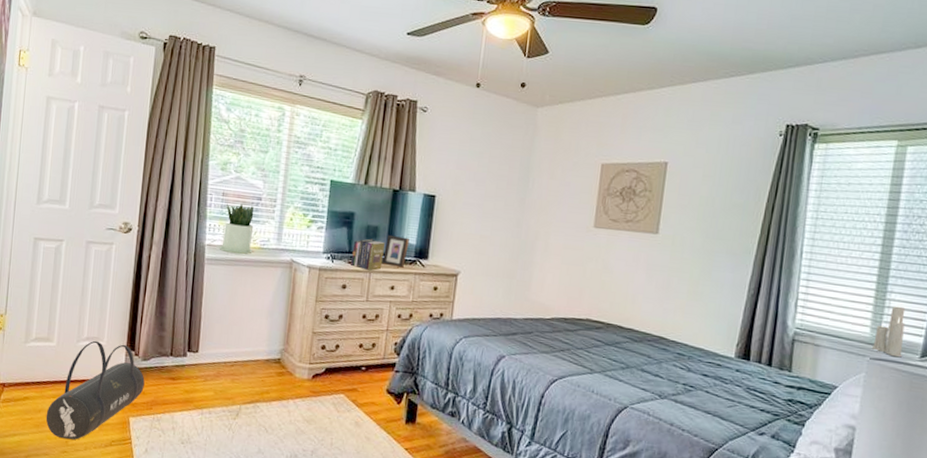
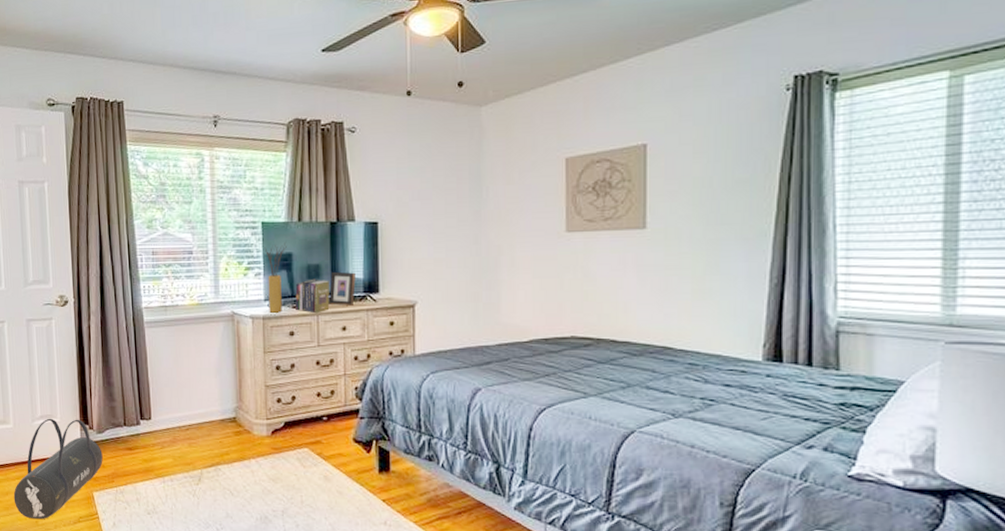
planter: present [219,203,254,255] -> none [156,260,191,314]
vase: none [326,202,351,266] -> present [264,242,287,313]
candle: present [871,305,906,358] -> none [945,273,990,338]

